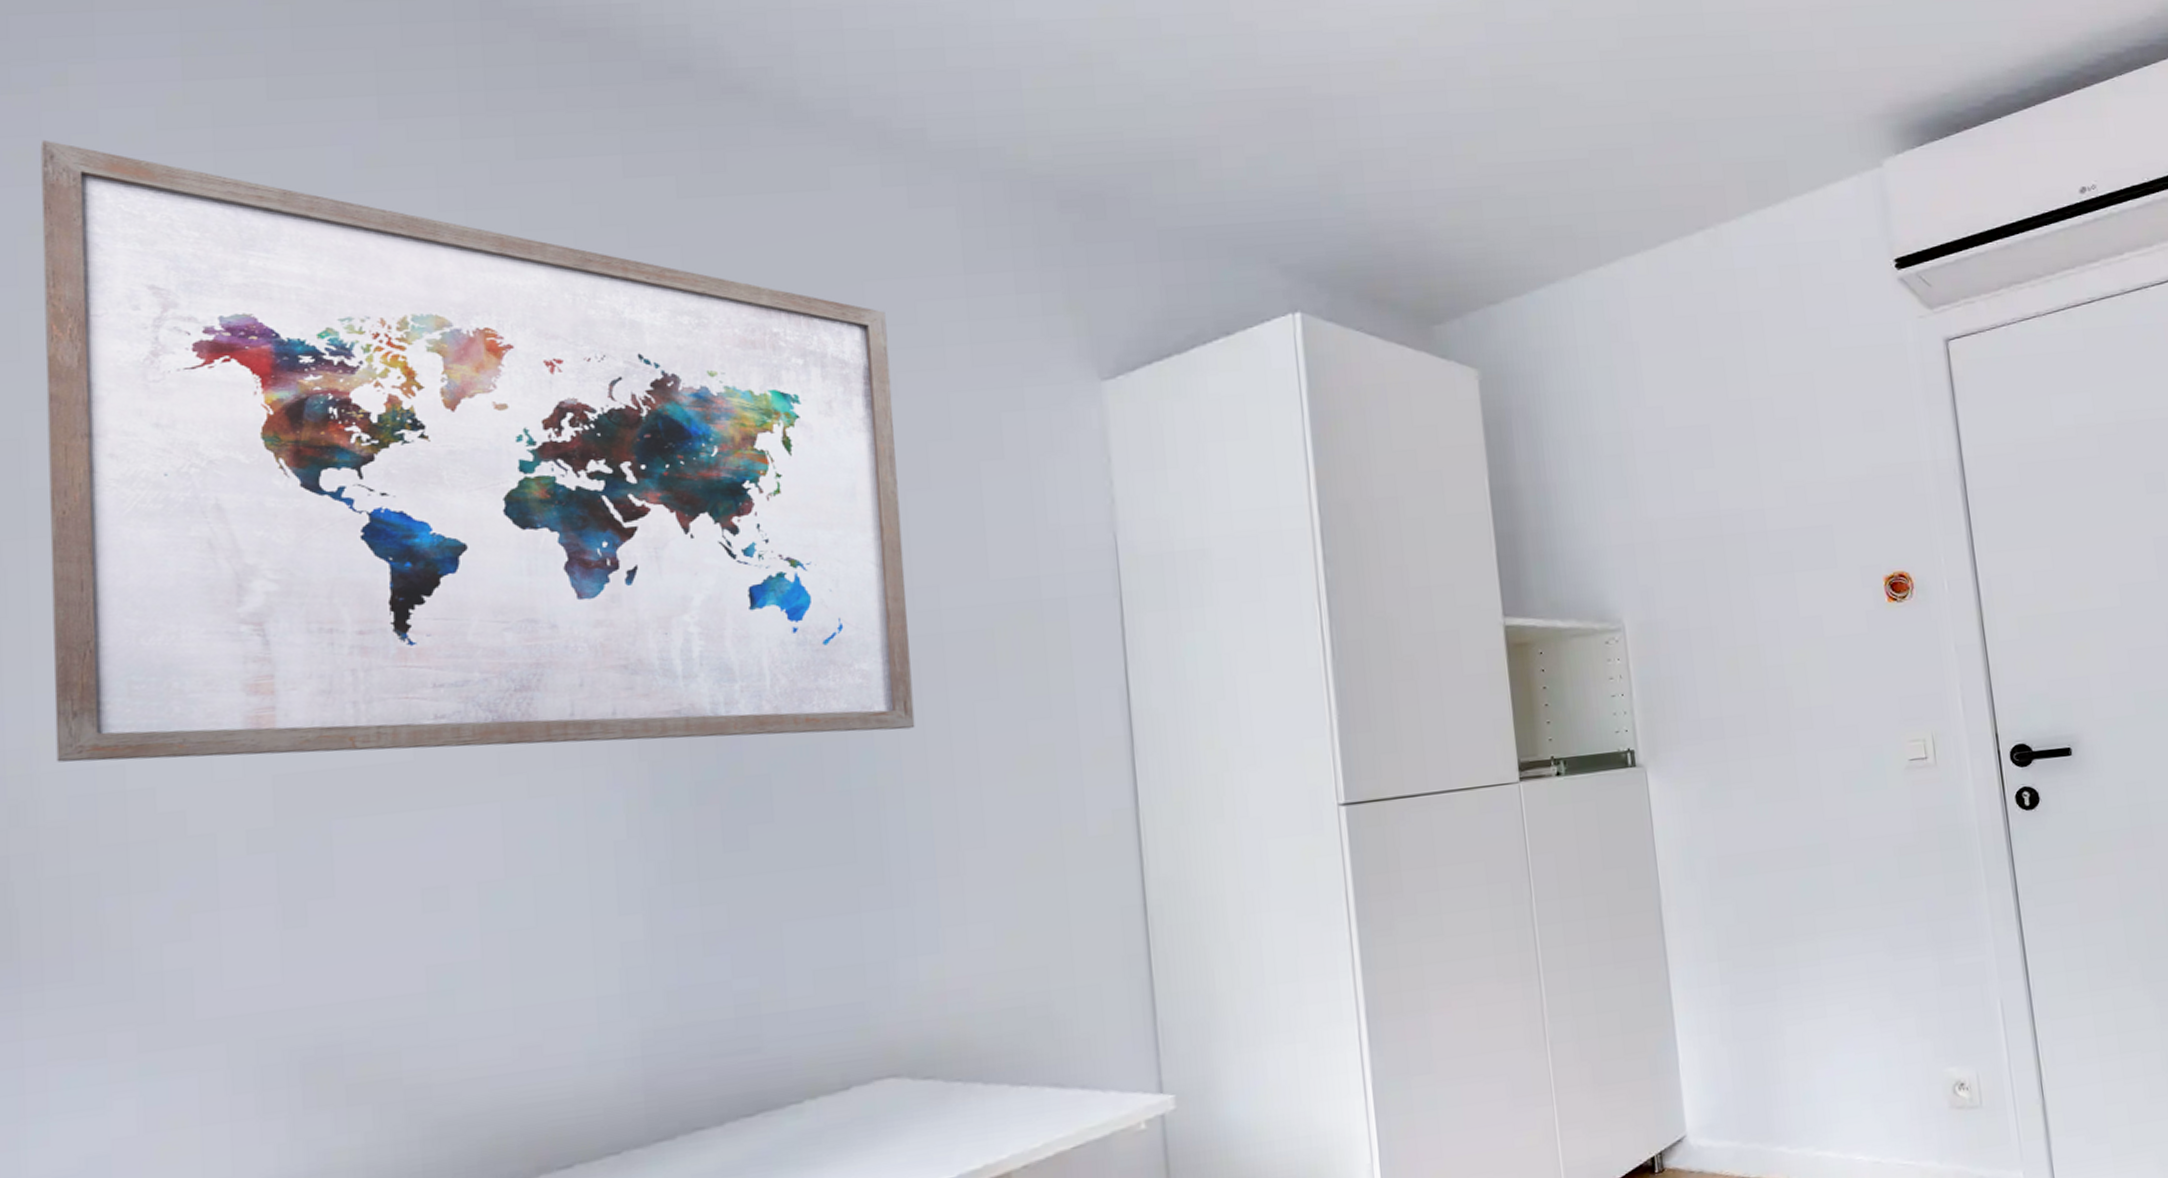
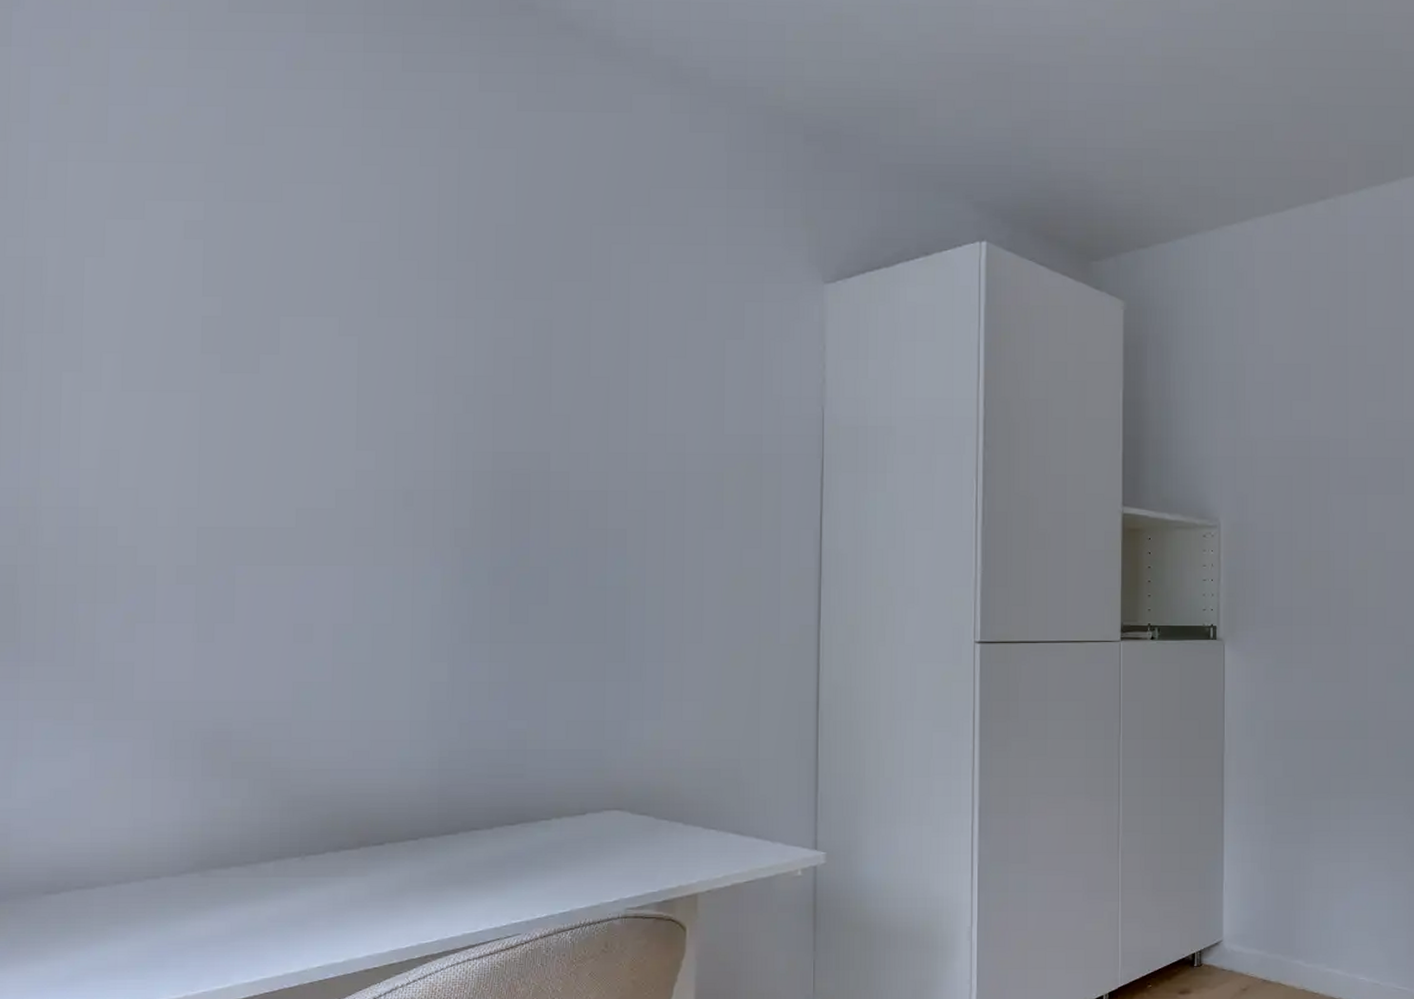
wall art: present [40,139,915,763] -> none [53,31,664,544]

